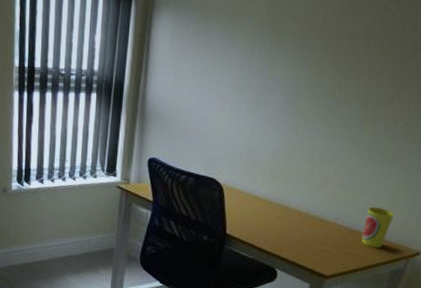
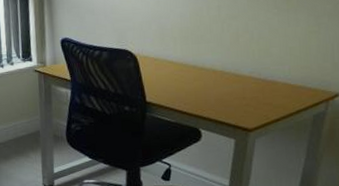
cup: present [361,206,395,249] -> none [279,55,309,96]

